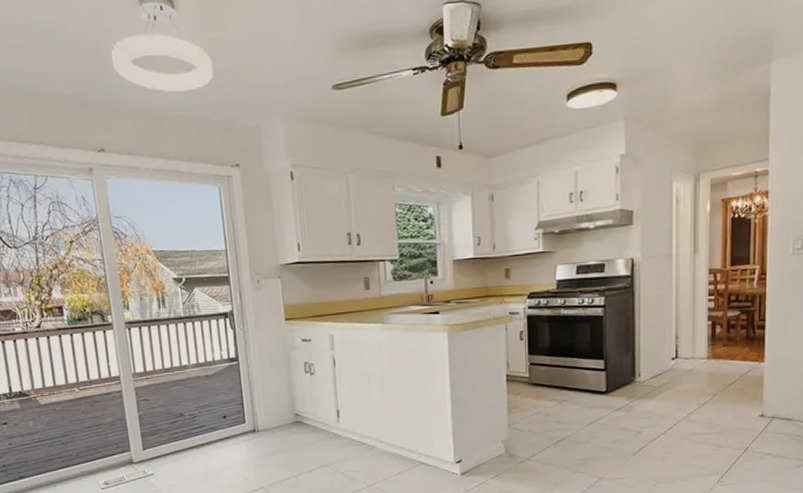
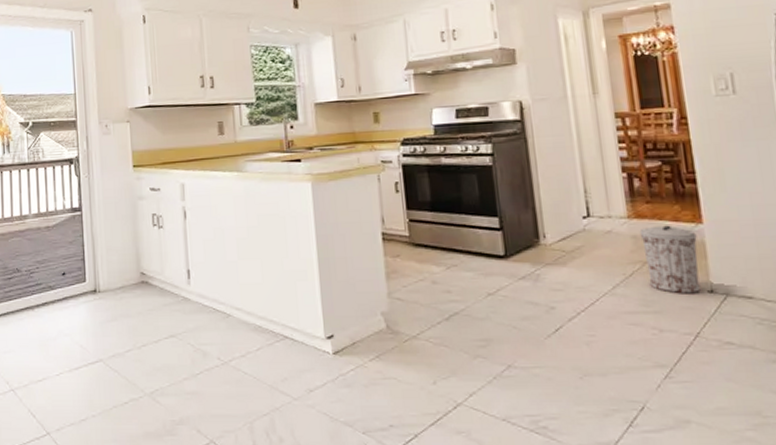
trash can: none [715,364,758,419] -> present [639,225,700,294]

